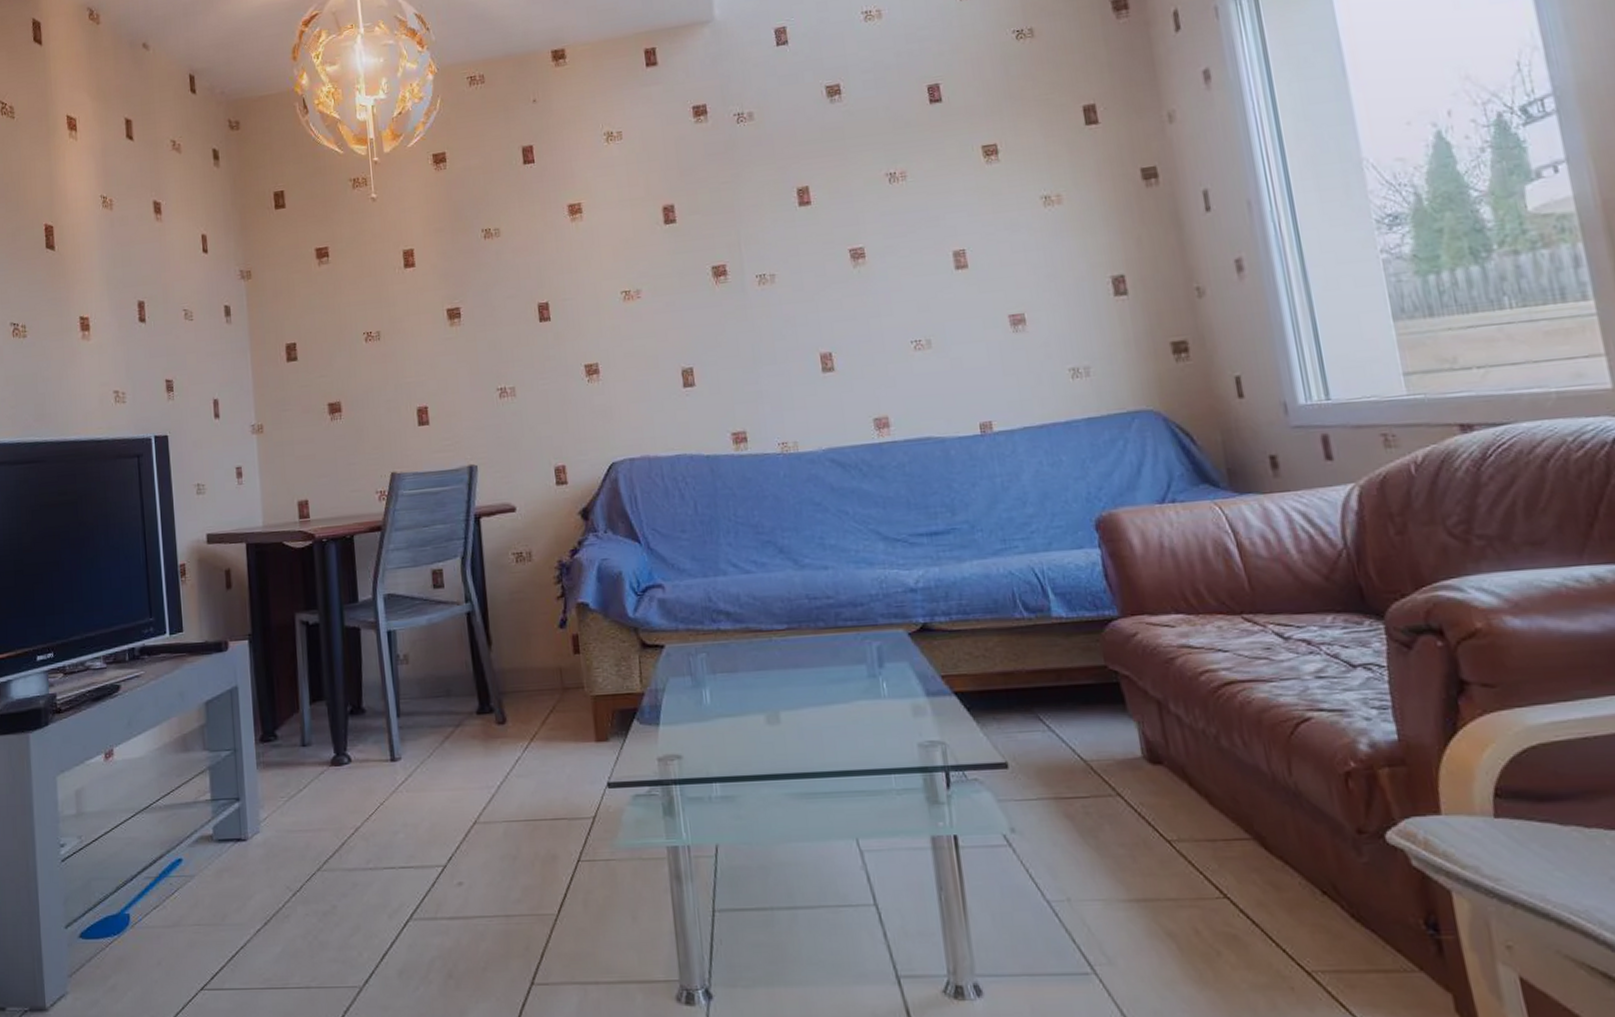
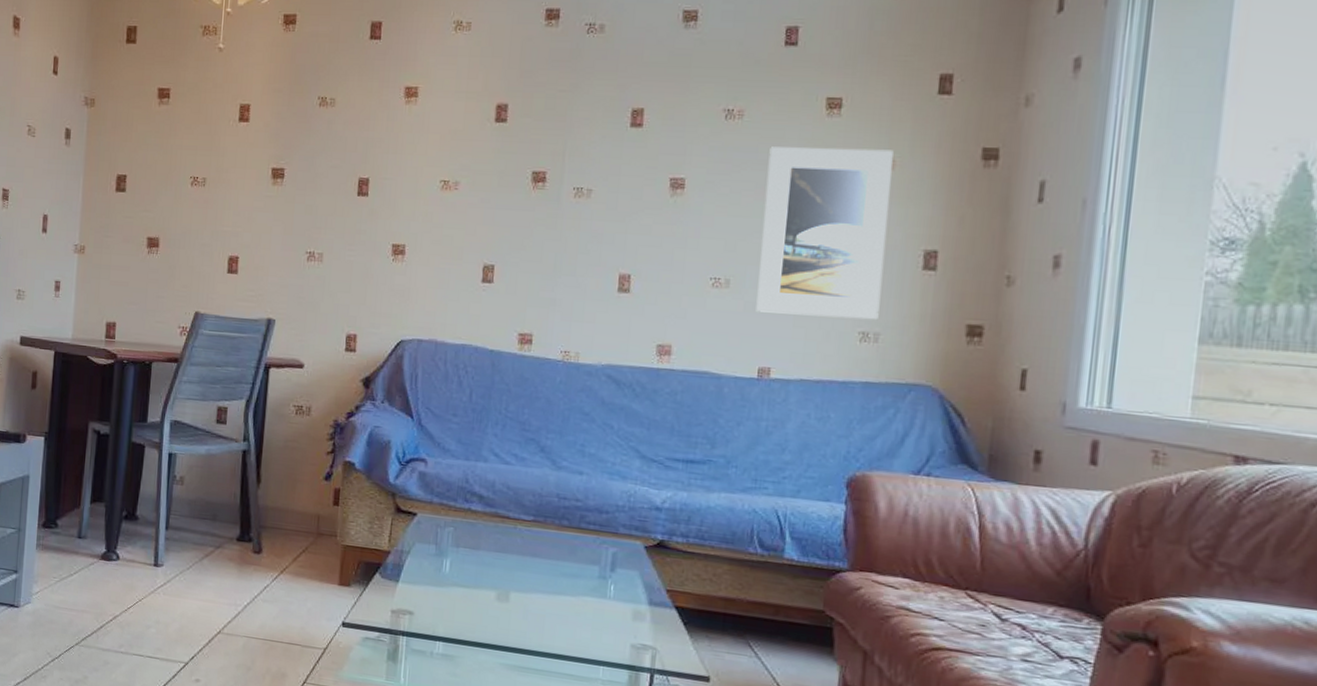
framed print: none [939,185,1084,367] -> present [756,147,894,320]

